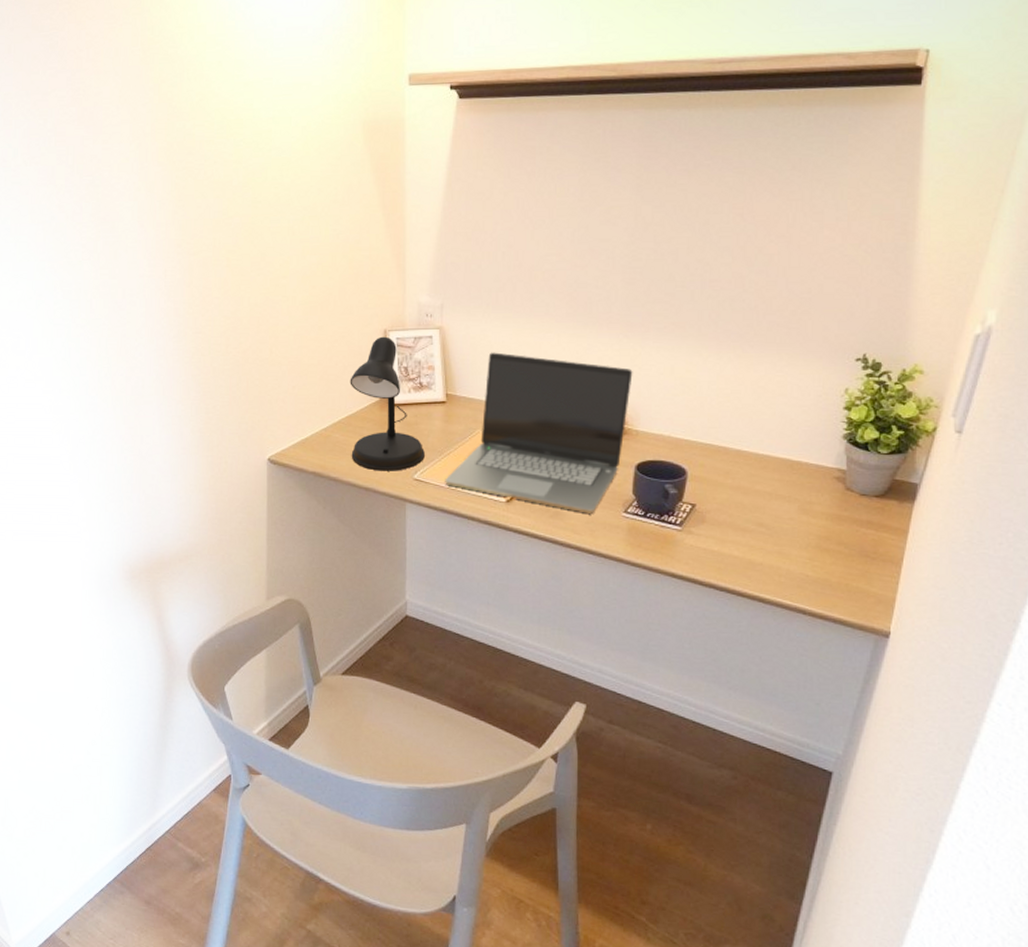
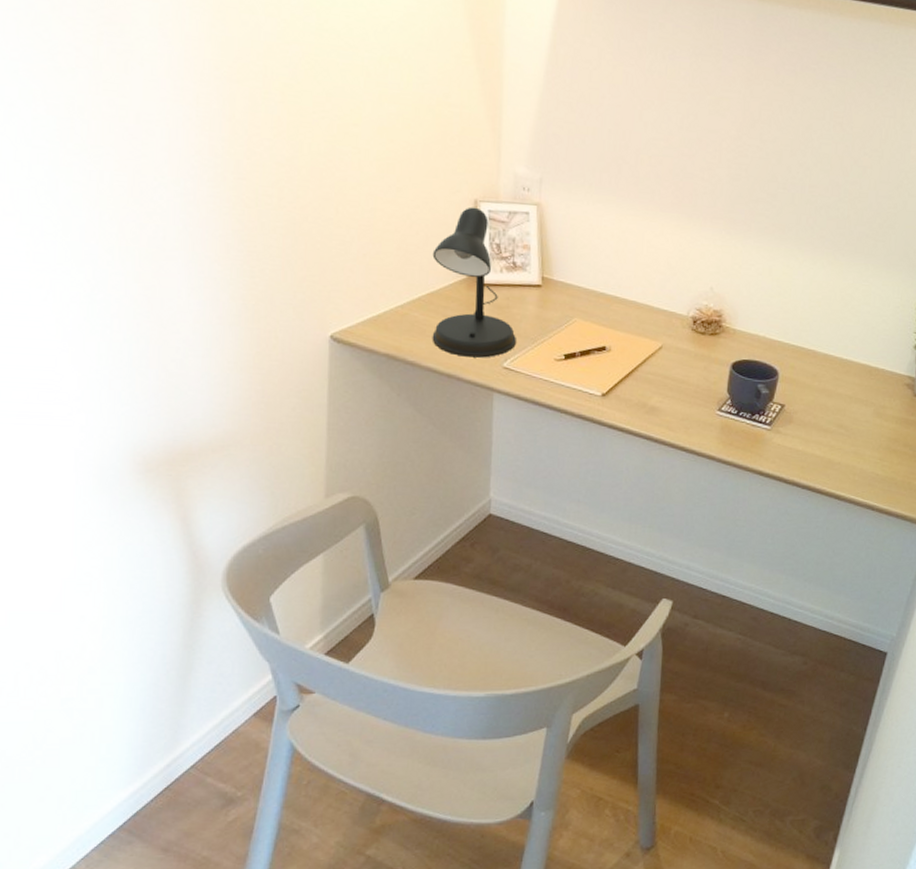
laptop: present [445,352,633,514] -> none [537,236,734,411]

